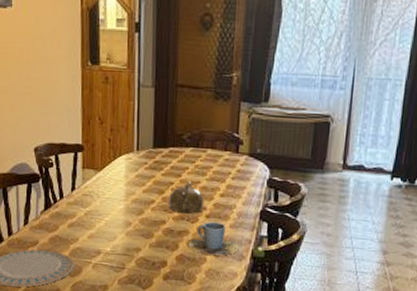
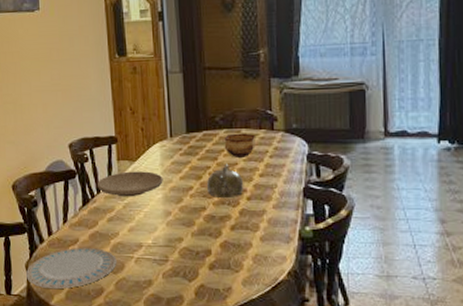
plate: none [60,180,126,206] -> present [96,171,163,197]
cup: present [188,221,239,256] -> none [232,203,285,239]
bowl: none [189,152,221,177] -> present [224,133,257,157]

